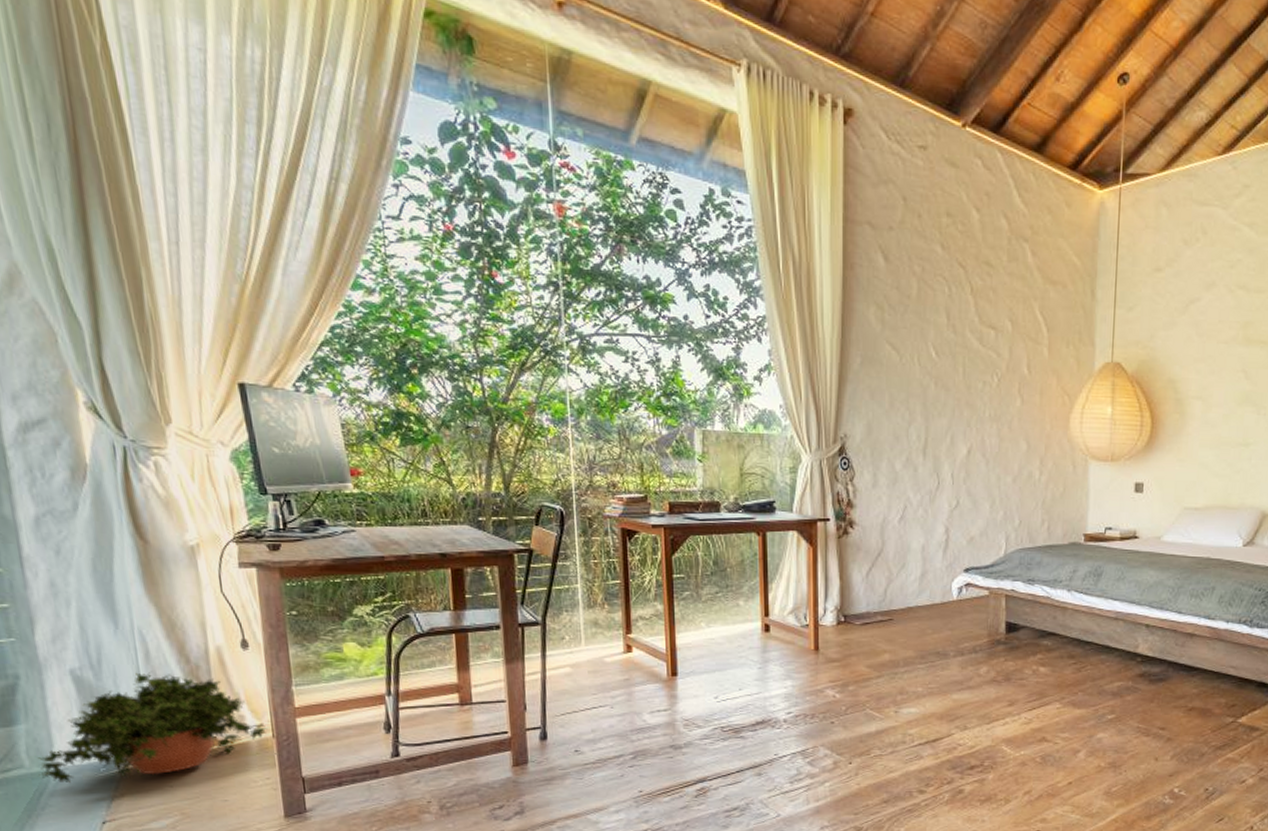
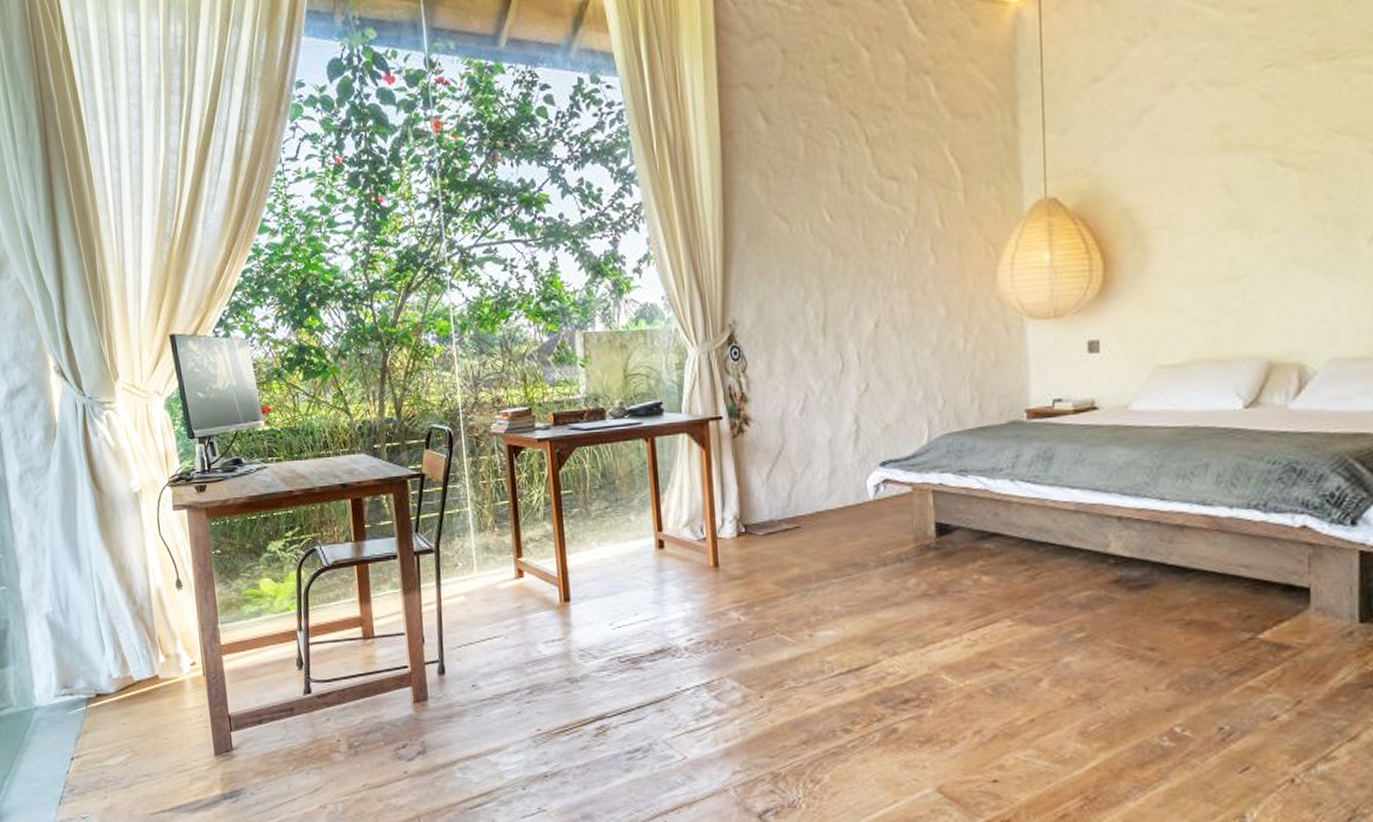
potted plant: present [37,671,269,784] -> none [22,613,200,722]

